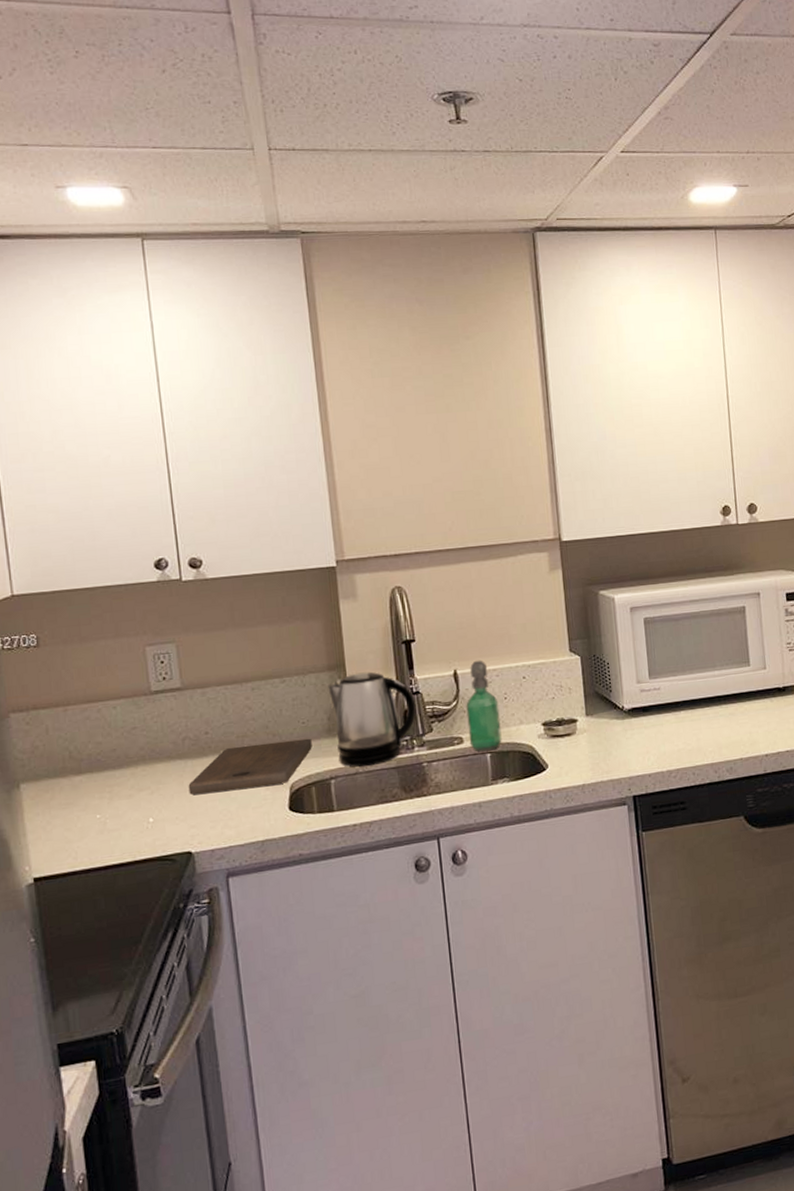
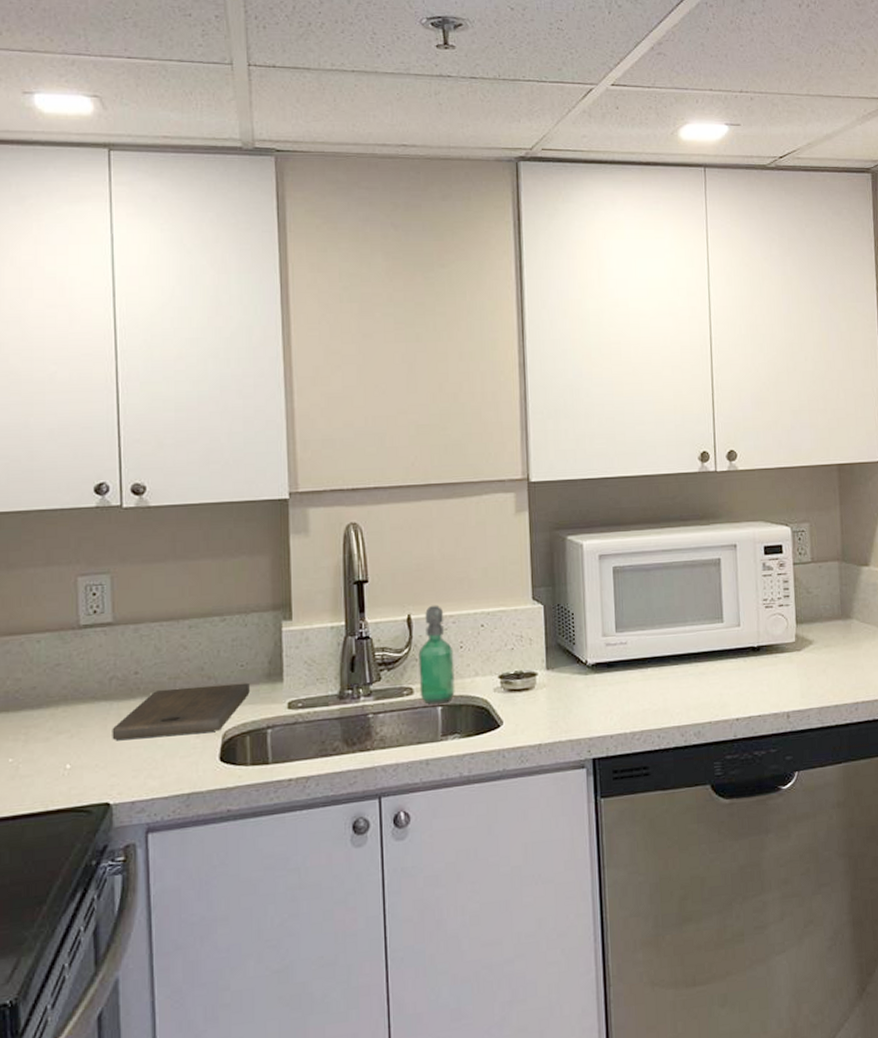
kettle: present [328,671,417,766] -> none [271,613,365,715]

